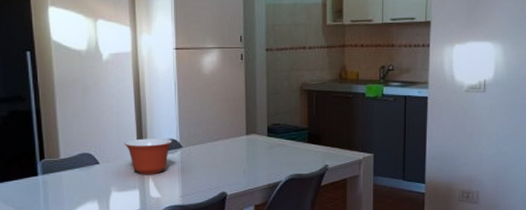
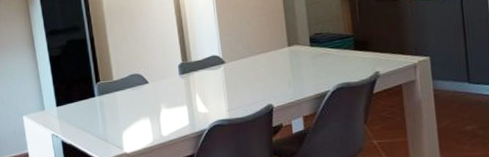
mixing bowl: present [124,138,173,174] -> none [170,55,216,91]

